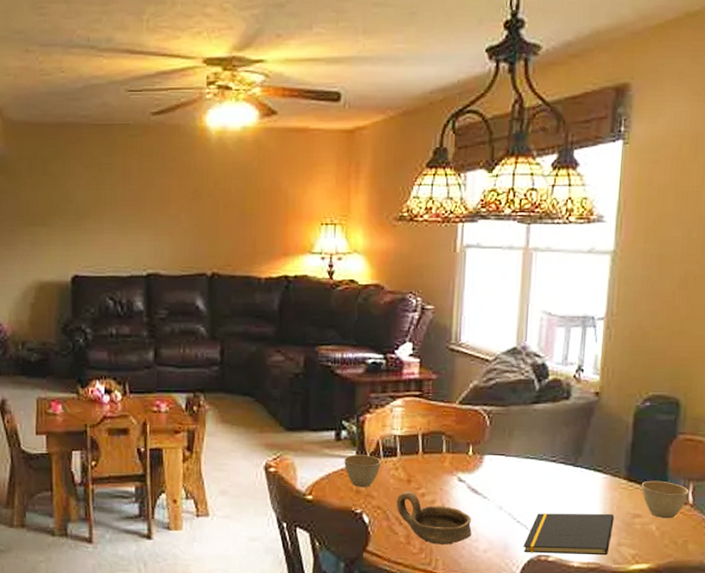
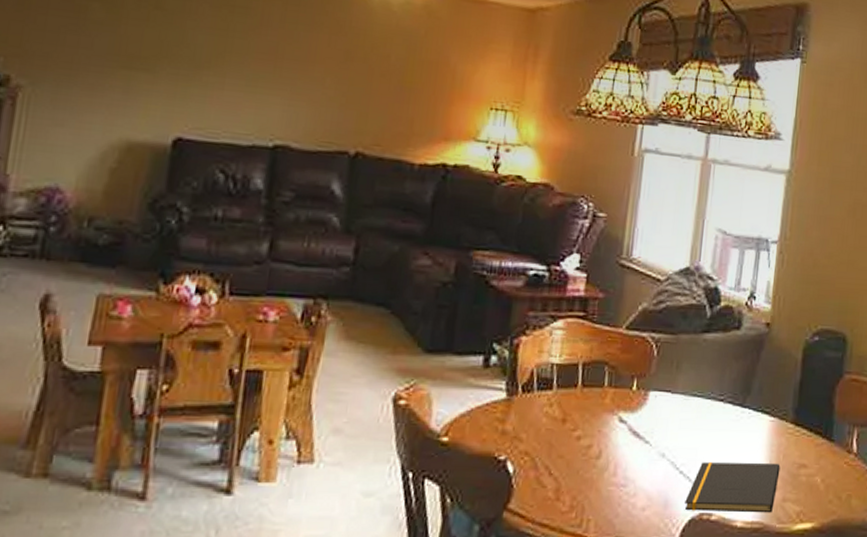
cup: present [344,454,381,487] -> none [490,385,534,427]
bowl: present [396,491,472,545] -> none [547,433,632,501]
cup: present [641,480,689,519] -> none [807,425,854,470]

